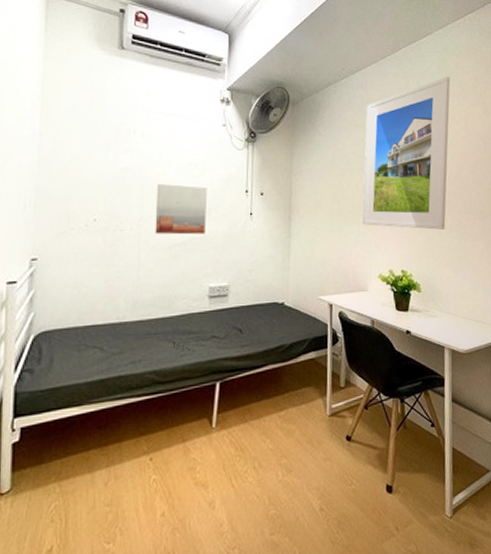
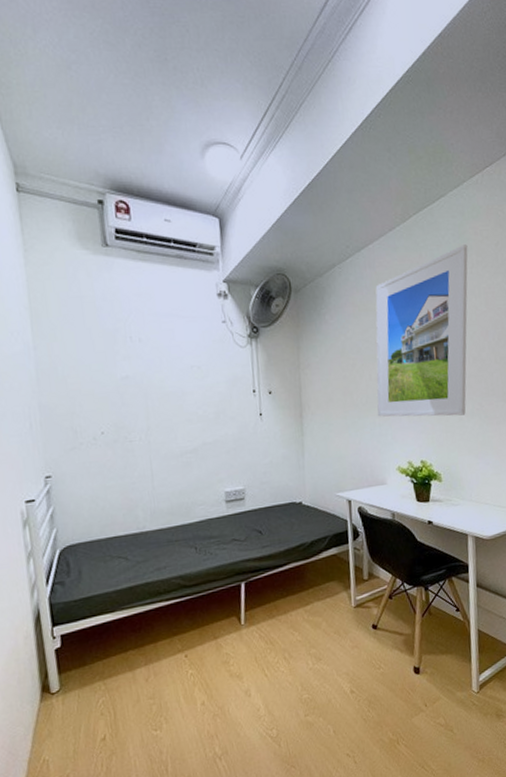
wall art: present [155,183,208,235] -> none [161,389,216,443]

